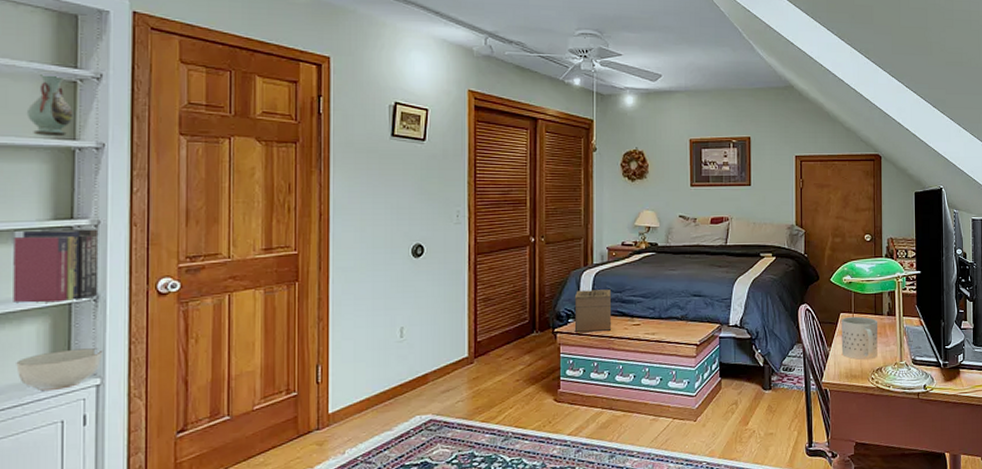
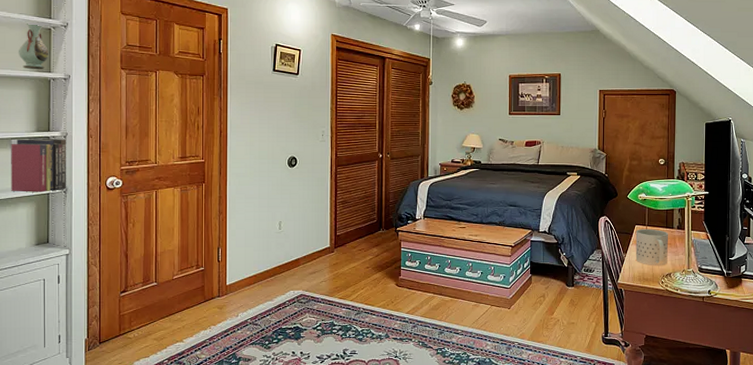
bowl: present [16,348,103,392] -> none [13,227,70,257]
decorative box: present [574,289,611,333] -> none [412,198,442,232]

